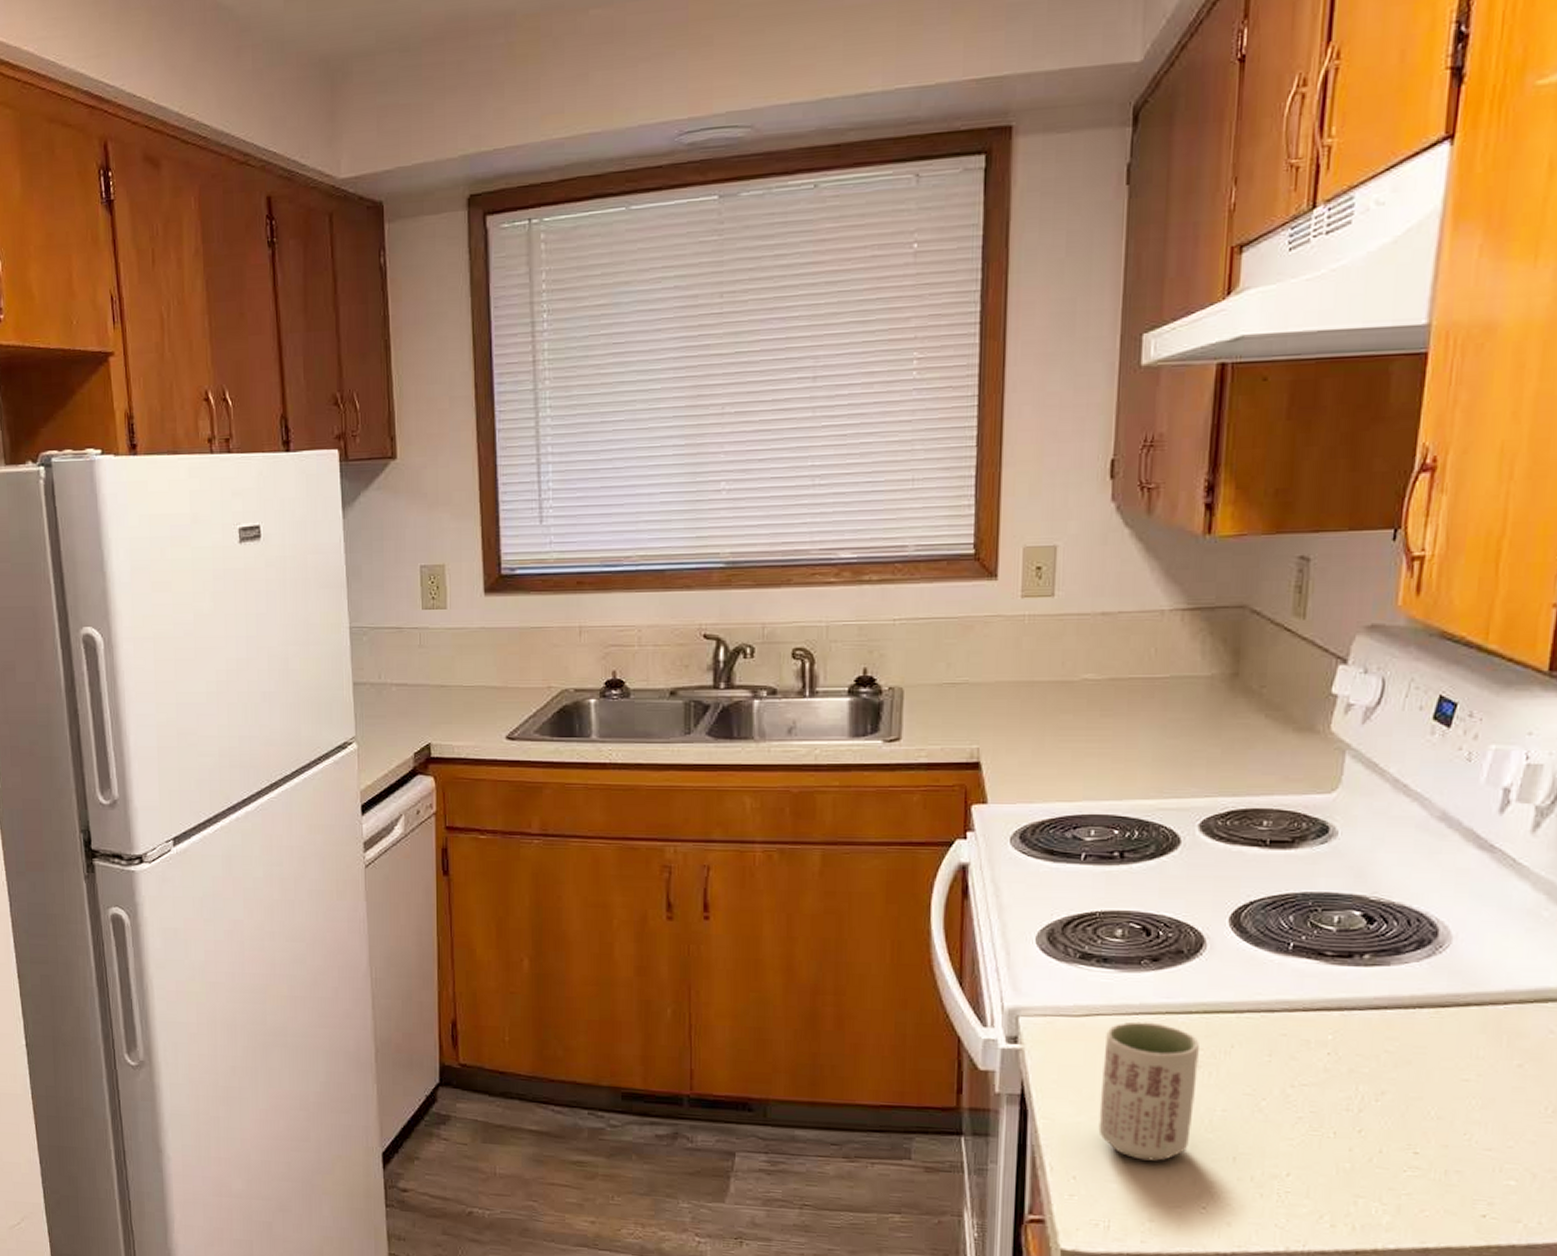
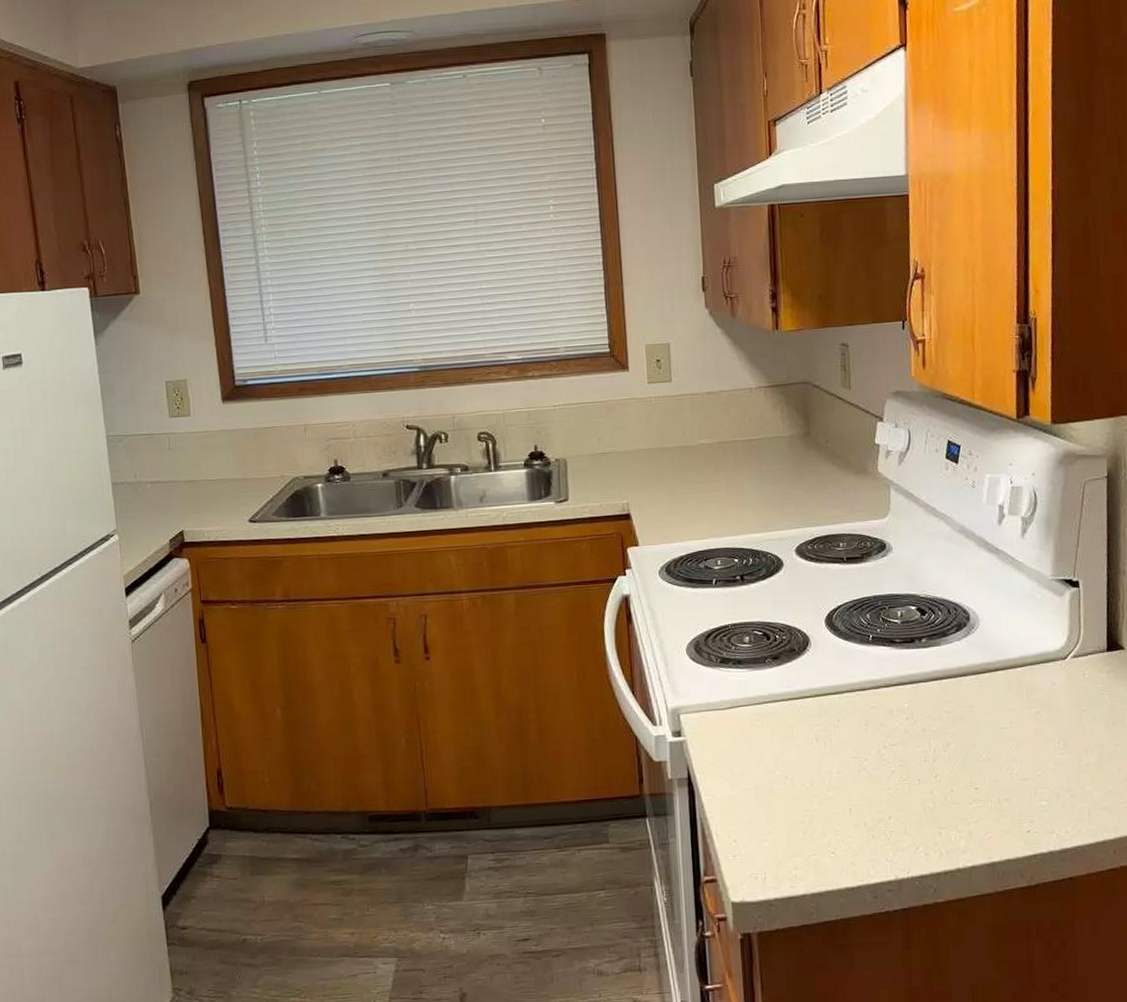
cup: present [1098,1021,1199,1161] -> none [745,708,817,820]

